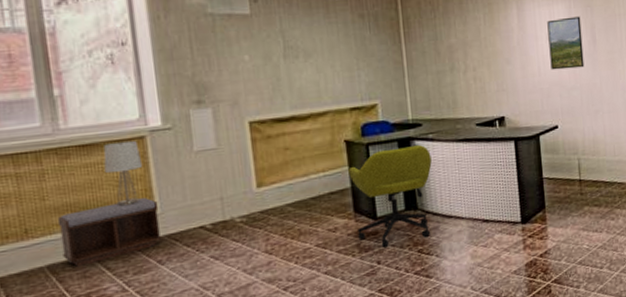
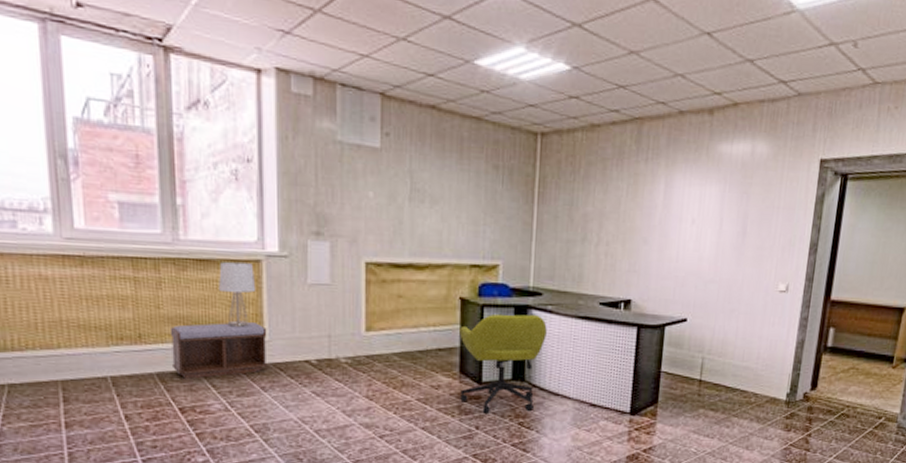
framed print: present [547,16,585,70] -> none [690,202,734,260]

